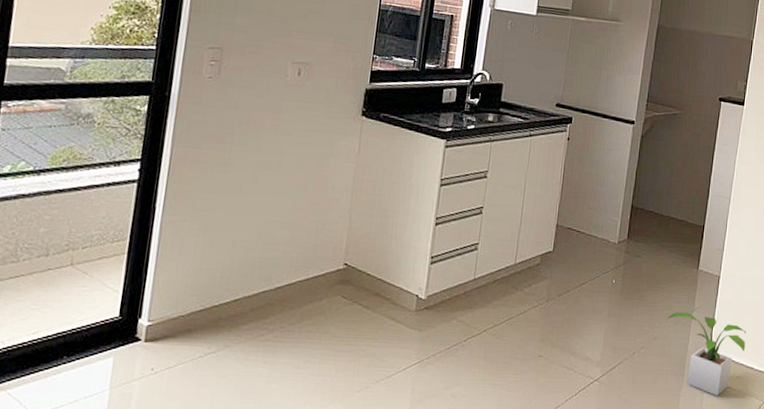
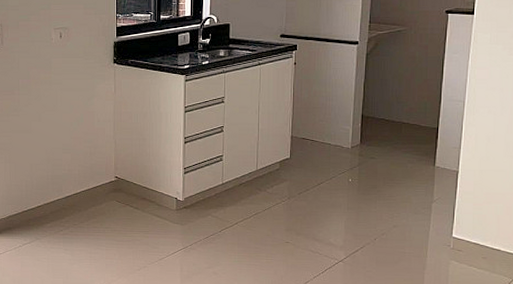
potted plant: present [668,312,746,396] -> none [406,203,491,274]

